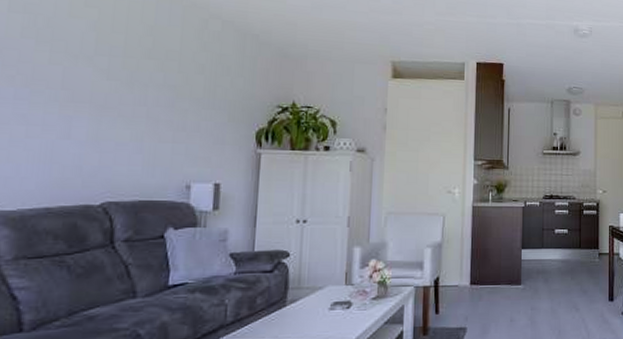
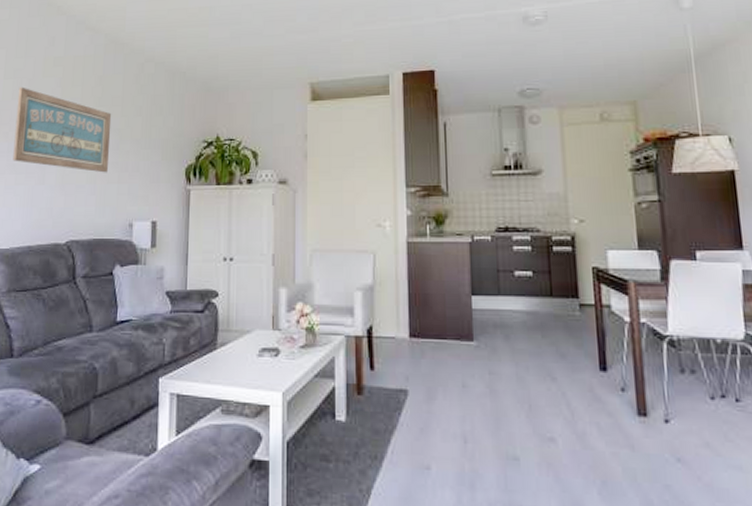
wall art: none [22,24,166,131] -> present [13,87,112,173]

